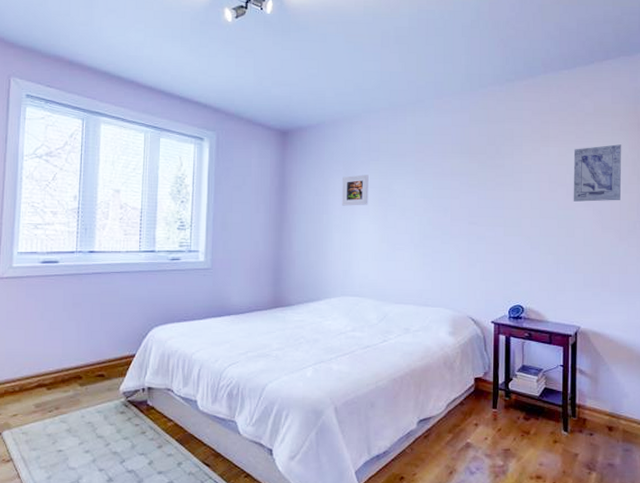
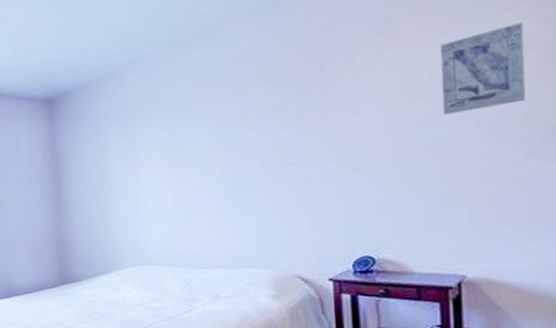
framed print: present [342,174,369,206] -> none [121,129,154,169]

